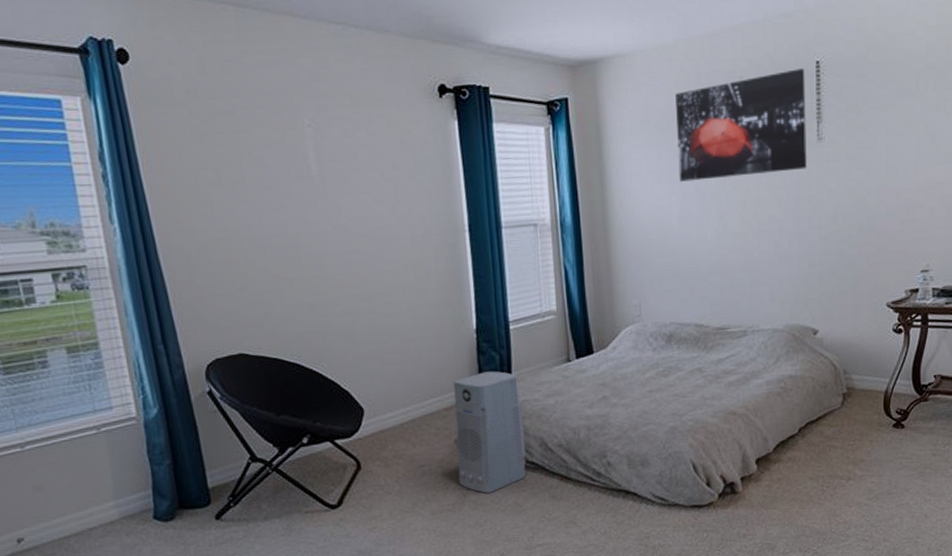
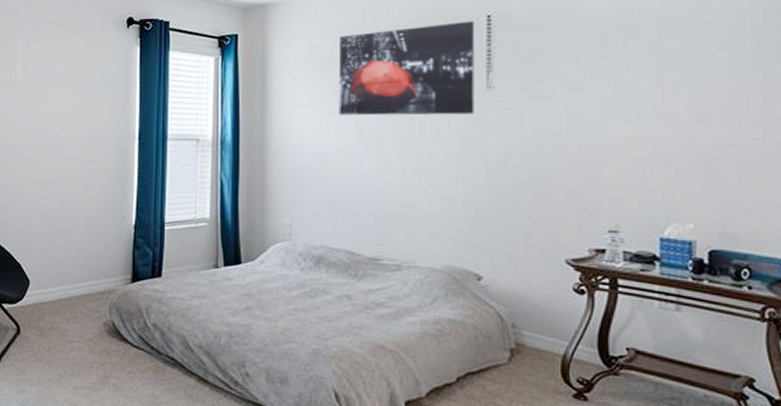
air purifier: present [453,371,526,494] -> none [103,265,168,380]

